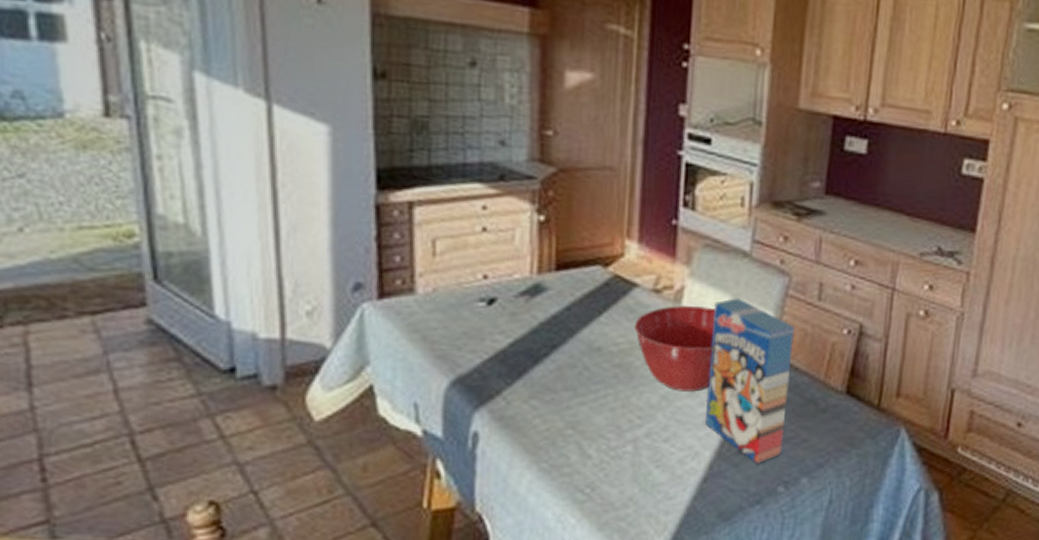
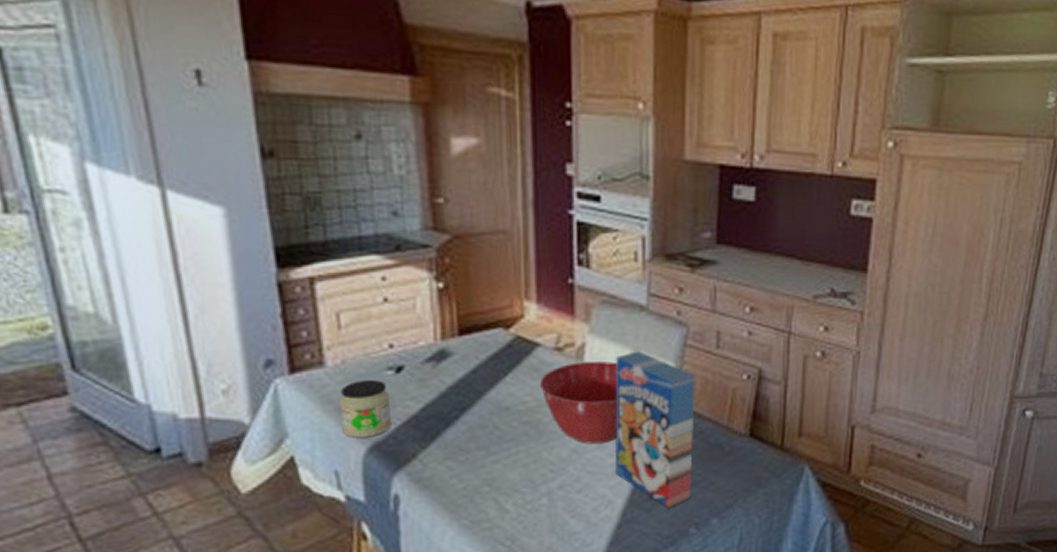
jar: none [426,310,479,370] -> present [339,380,392,438]

